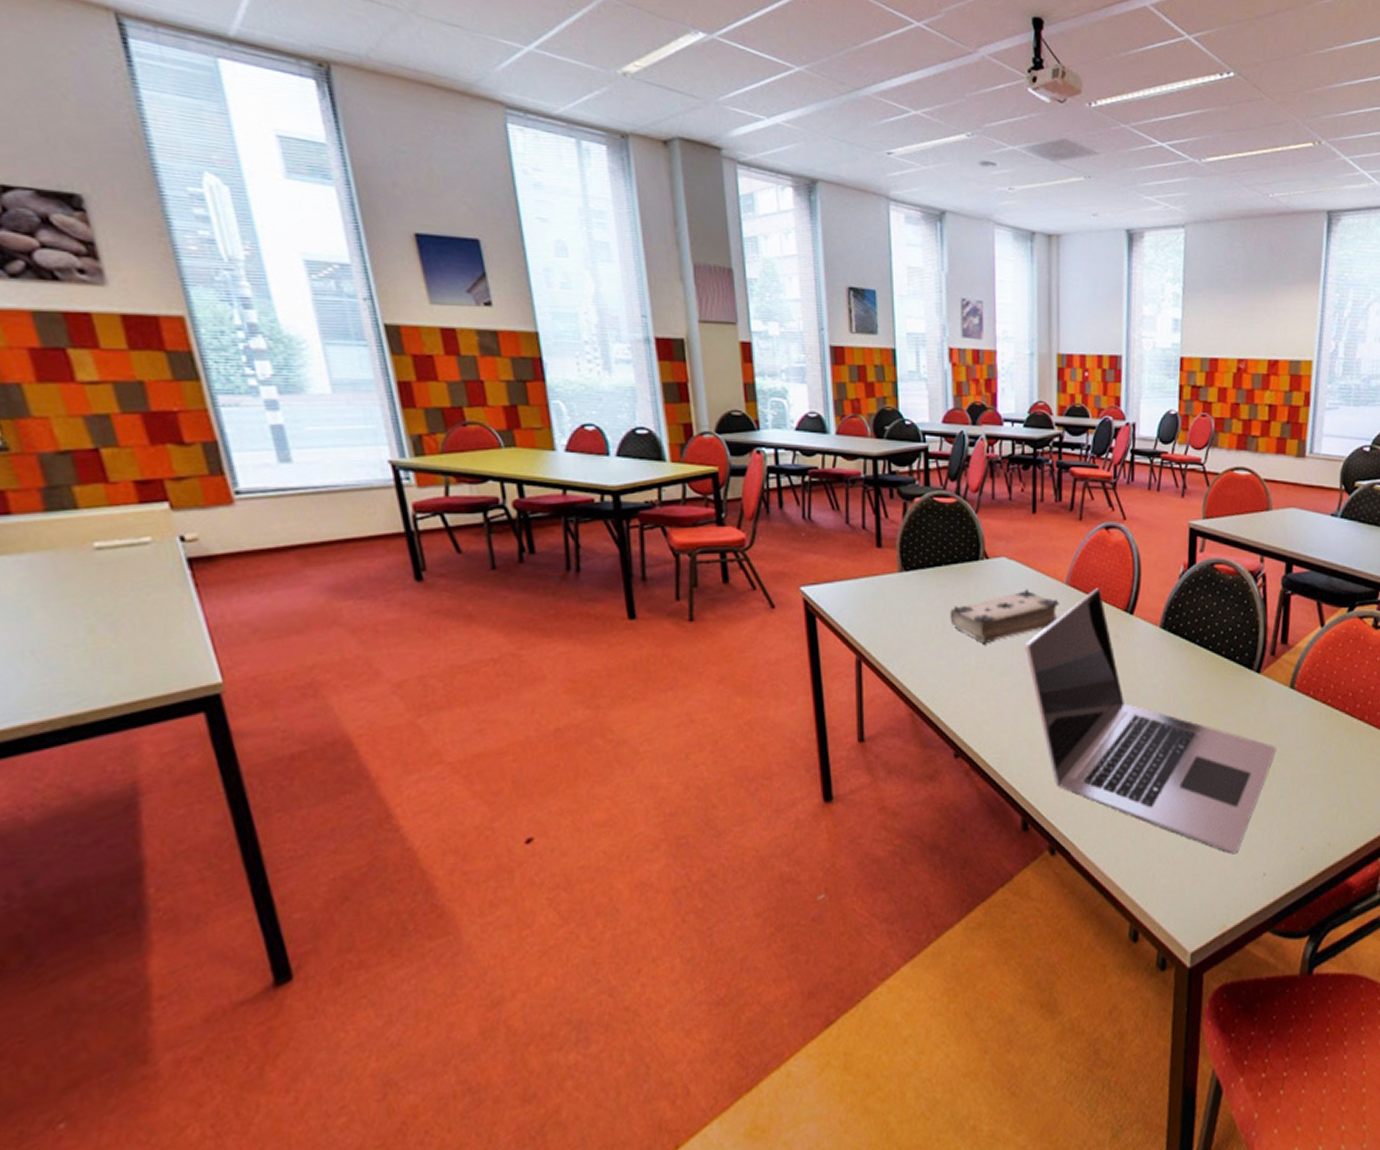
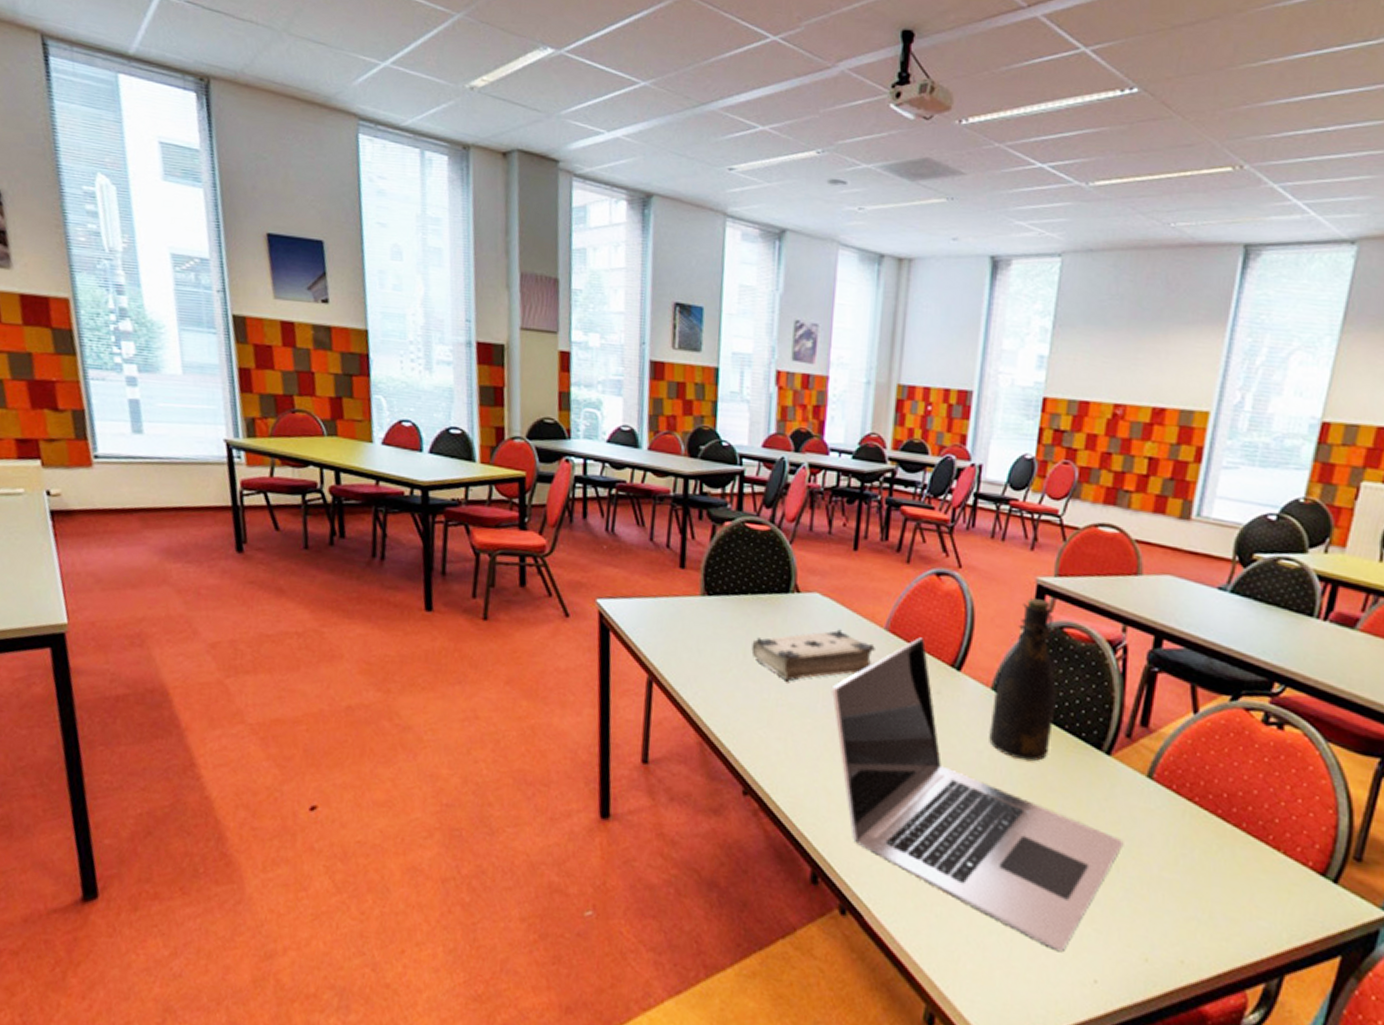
bottle: none [1161,541,1213,688] -> present [989,598,1056,762]

